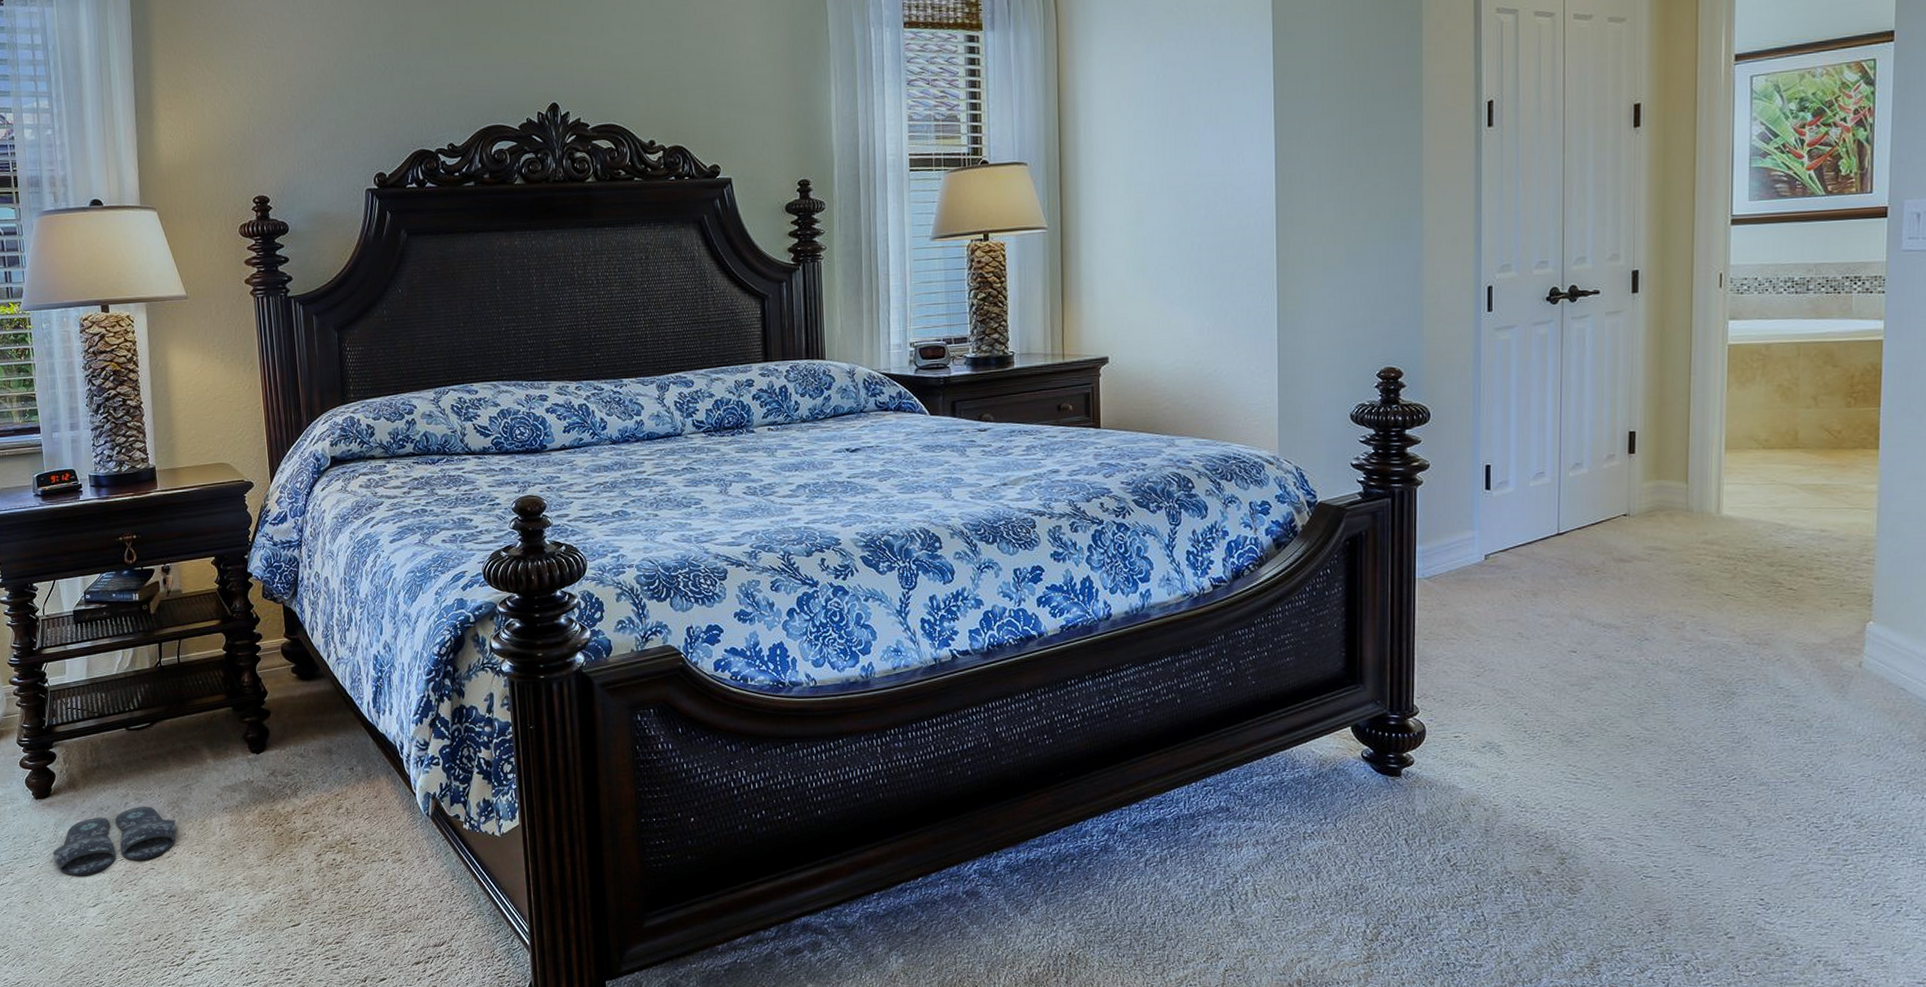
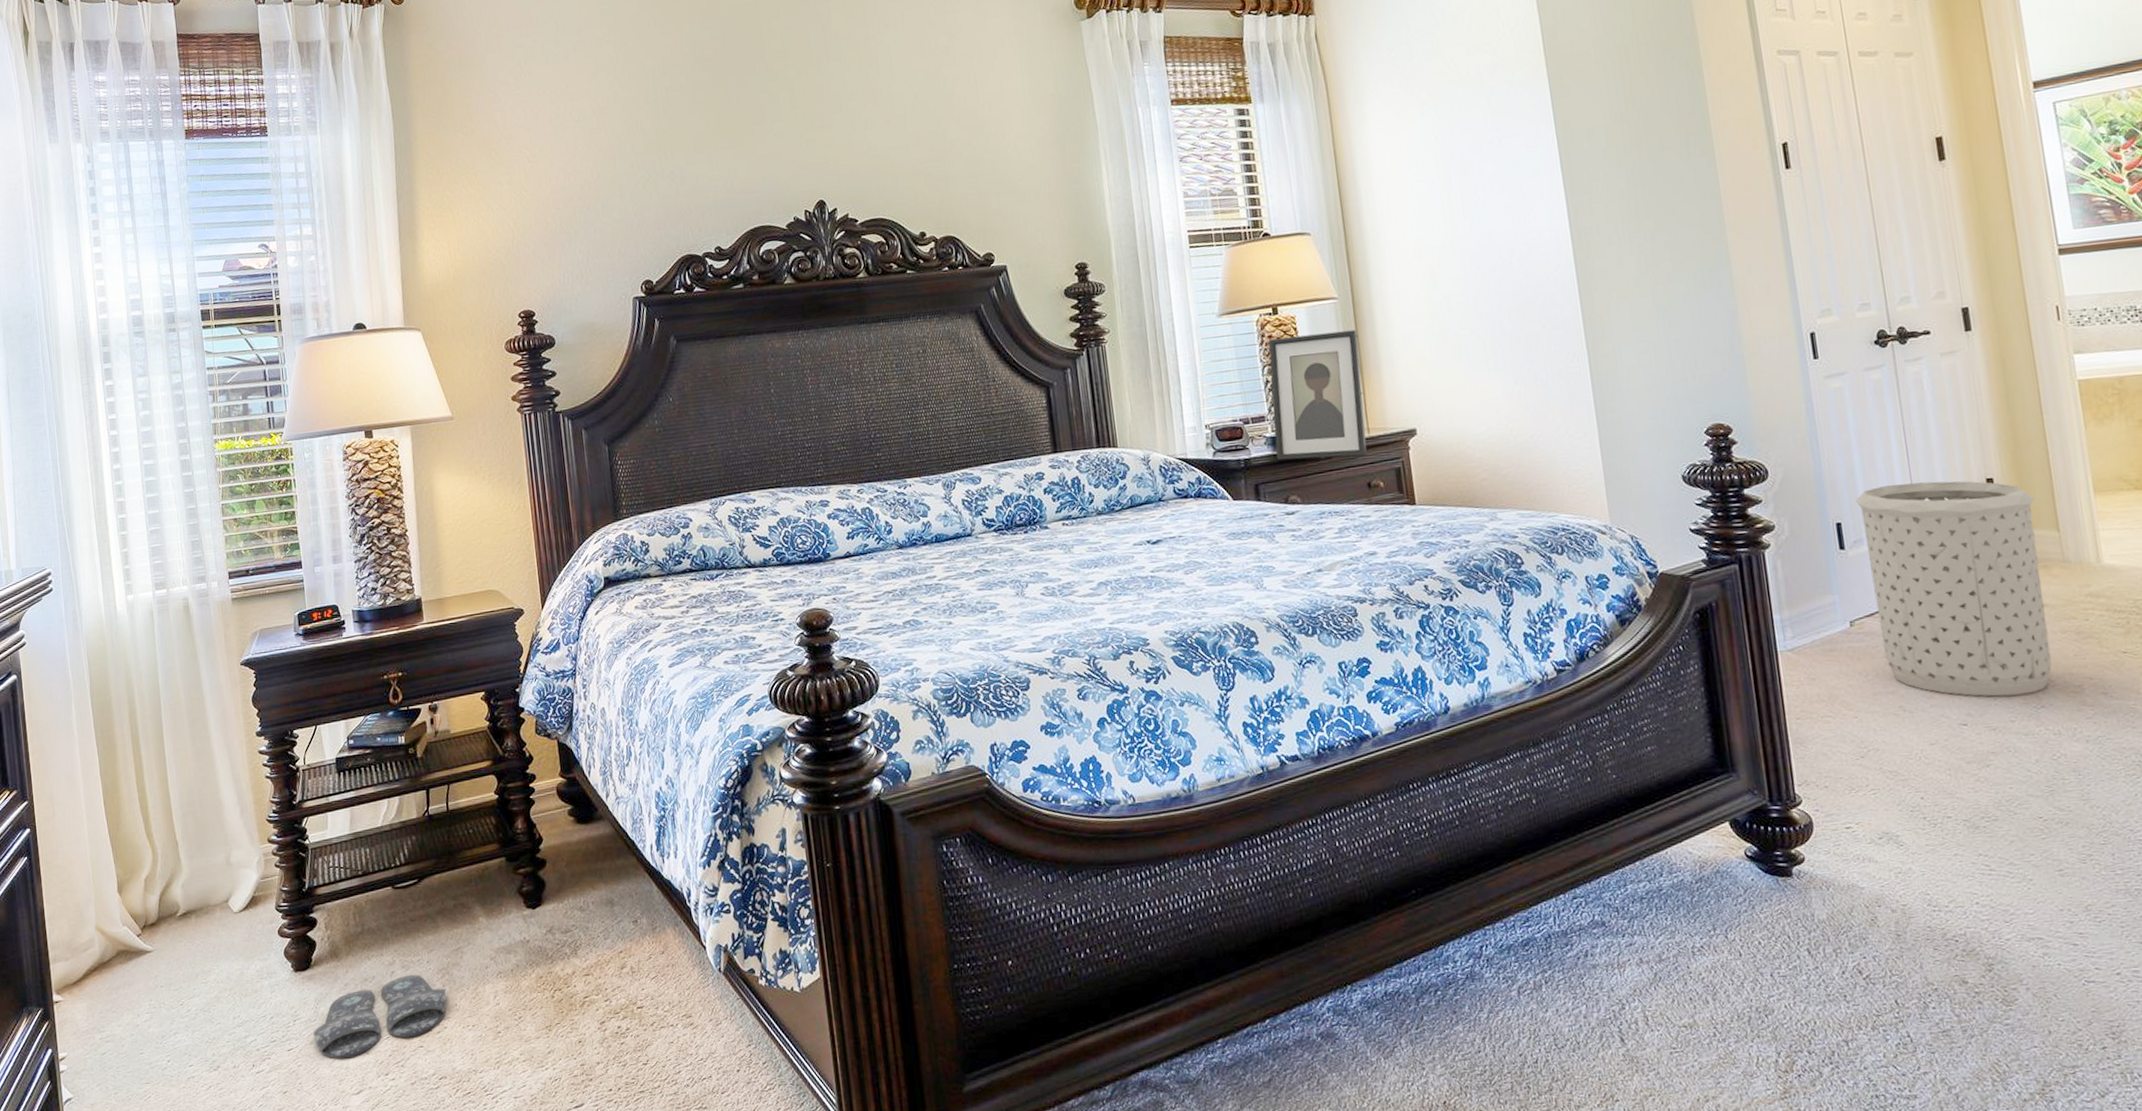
picture frame: none [974,259,1063,381] -> present [1268,329,1367,461]
laundry basket: none [1506,431,1671,629] -> present [1855,481,2052,697]

